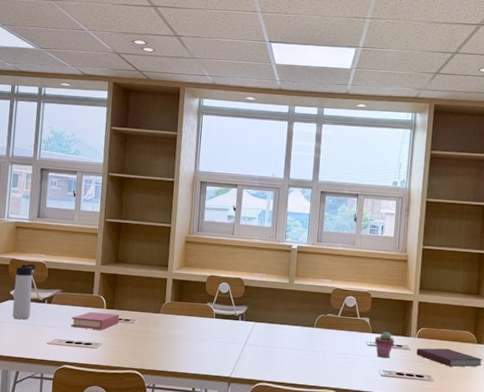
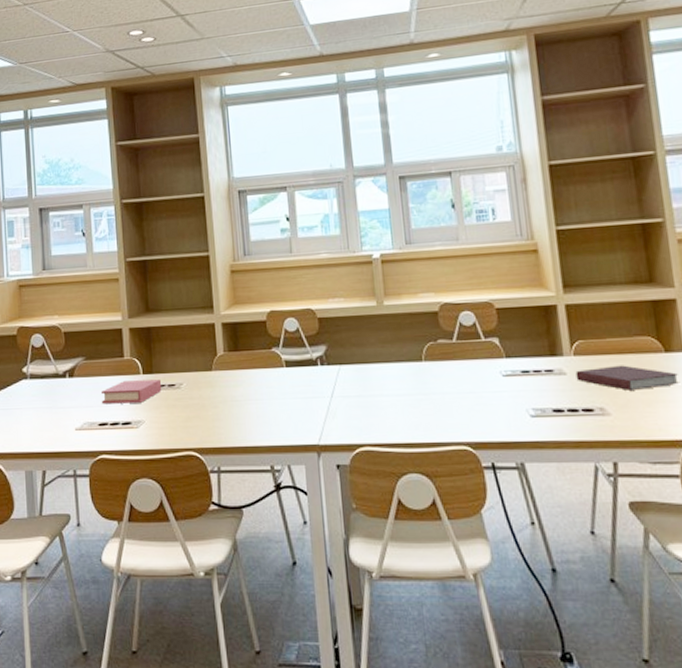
thermos bottle: present [12,264,37,320] -> none [25,329,51,403]
potted succulent: present [374,331,395,358] -> none [511,352,542,391]

